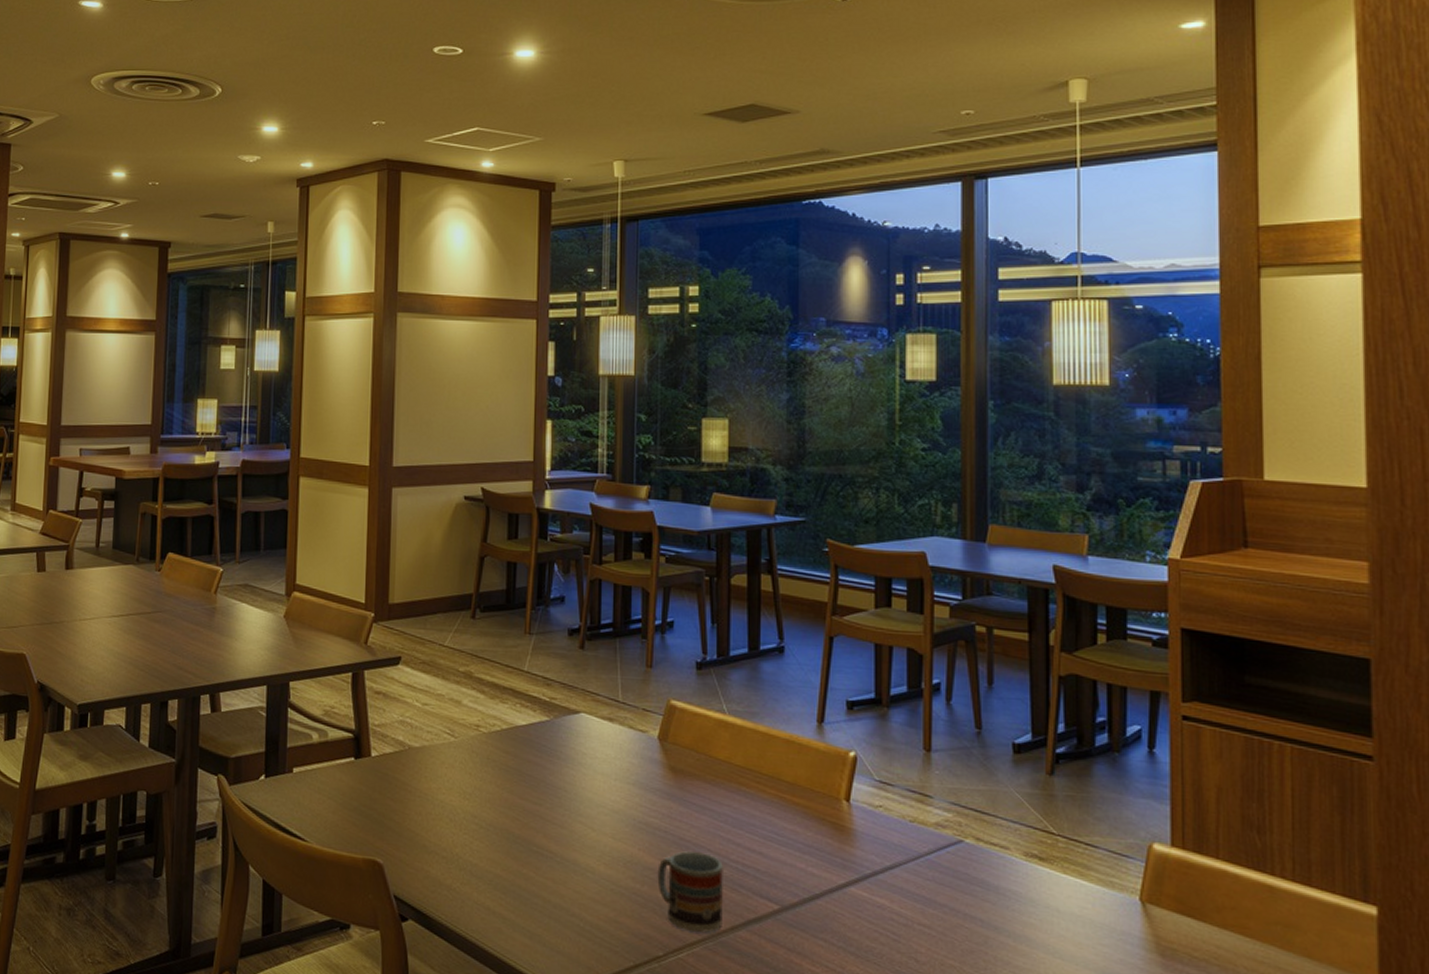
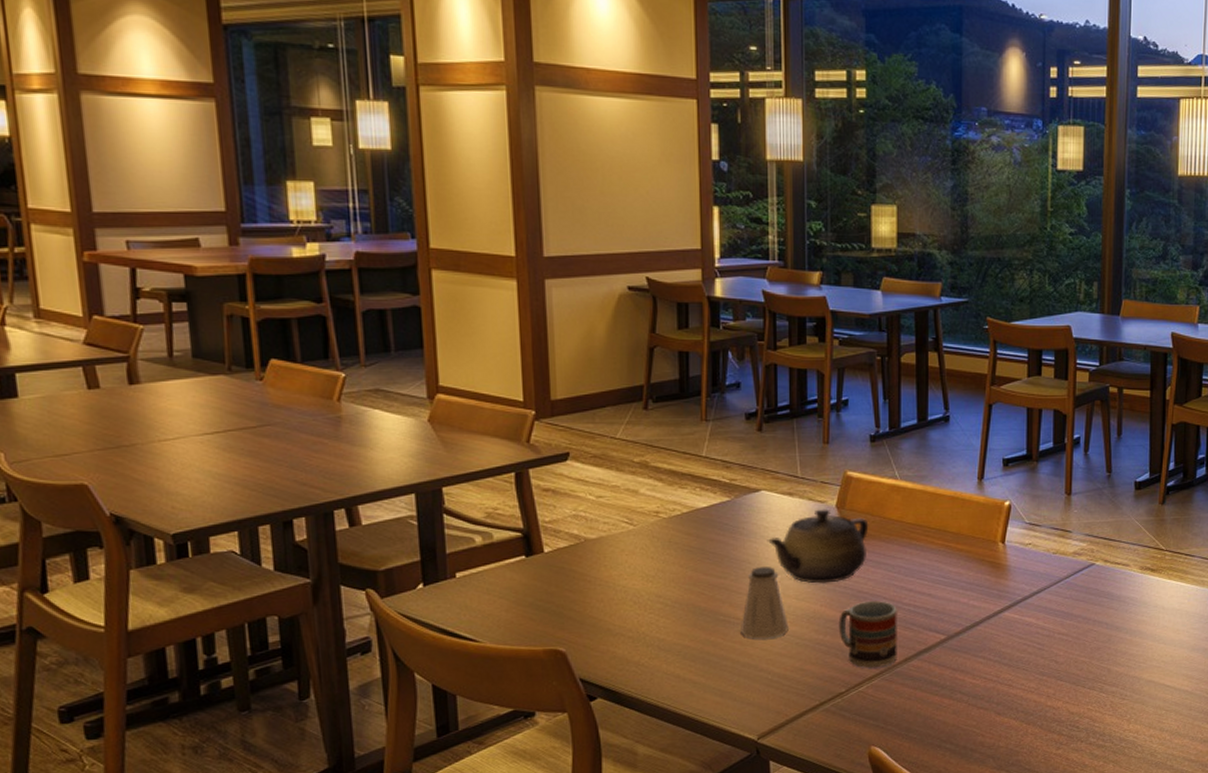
saltshaker: none [553,797,604,880] -> present [741,567,789,639]
teapot: none [584,739,693,825] -> present [767,509,869,584]

